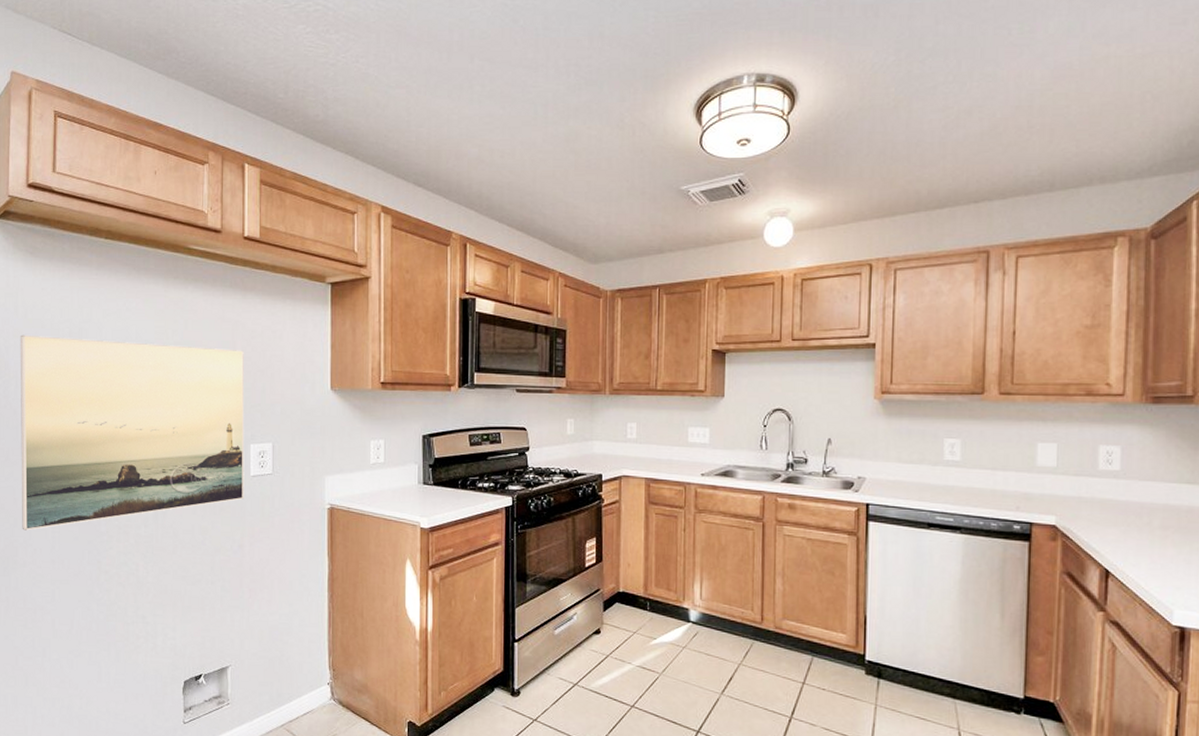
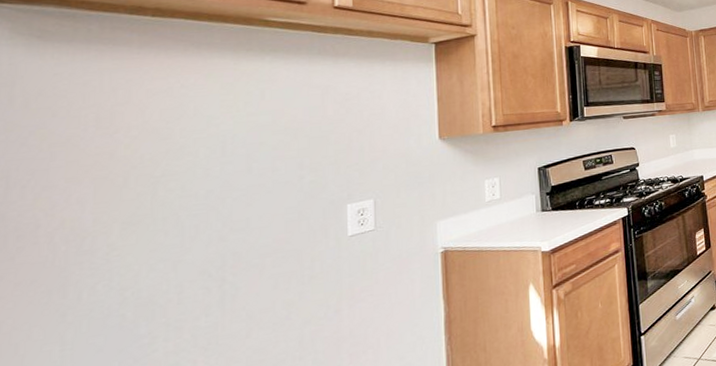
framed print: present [20,334,245,531] -> none [9,113,340,359]

